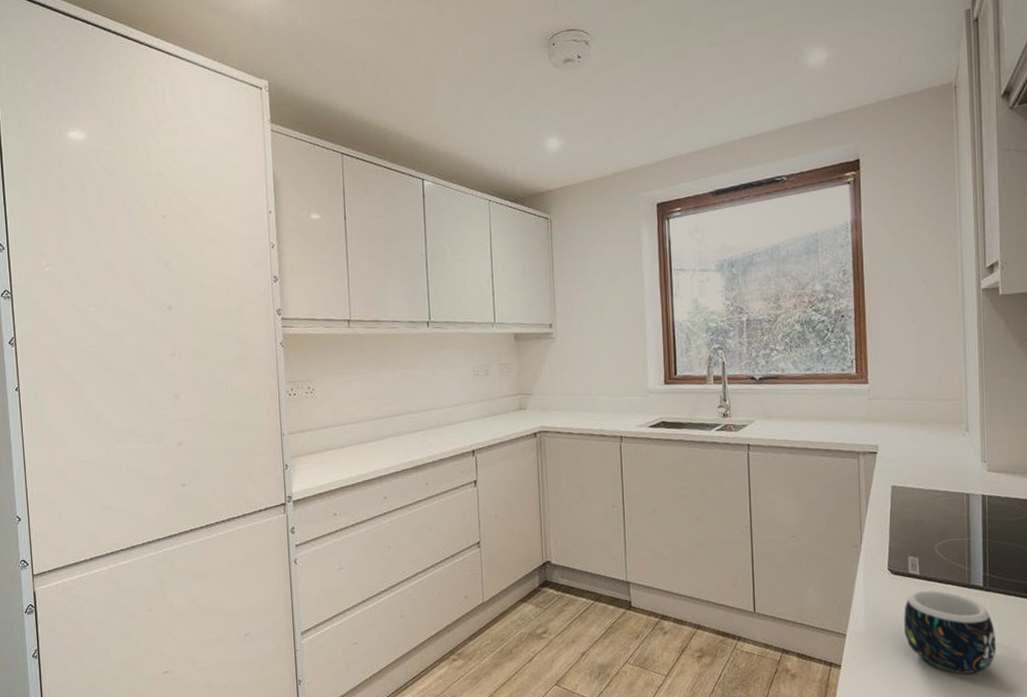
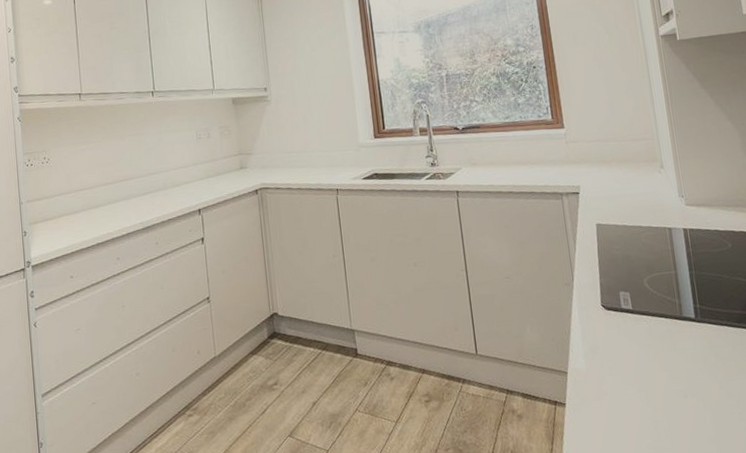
mug: present [904,590,997,674] -> none [621,324,716,407]

